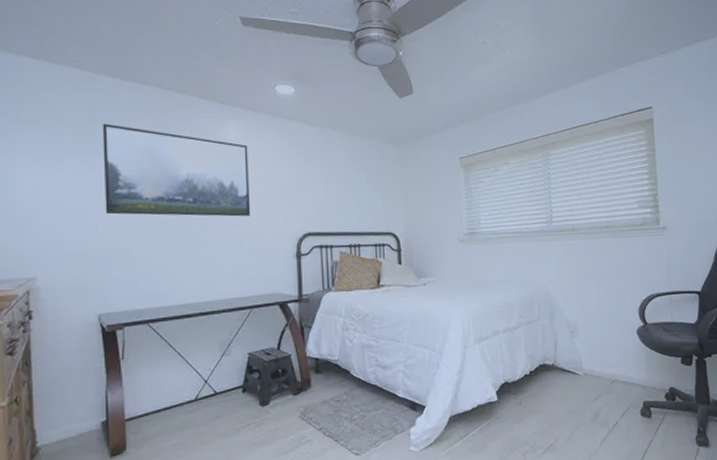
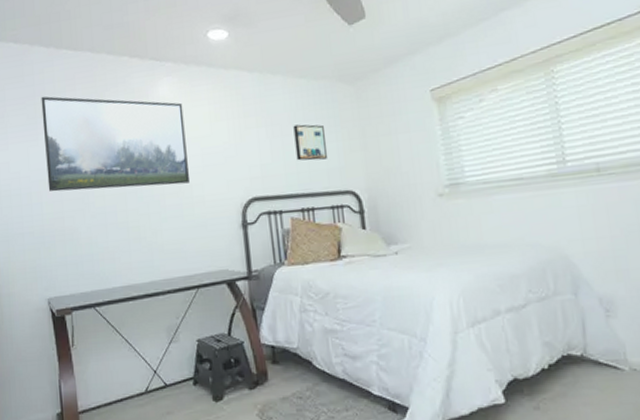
wall art: none [347,174,375,206] -> present [293,124,328,161]

